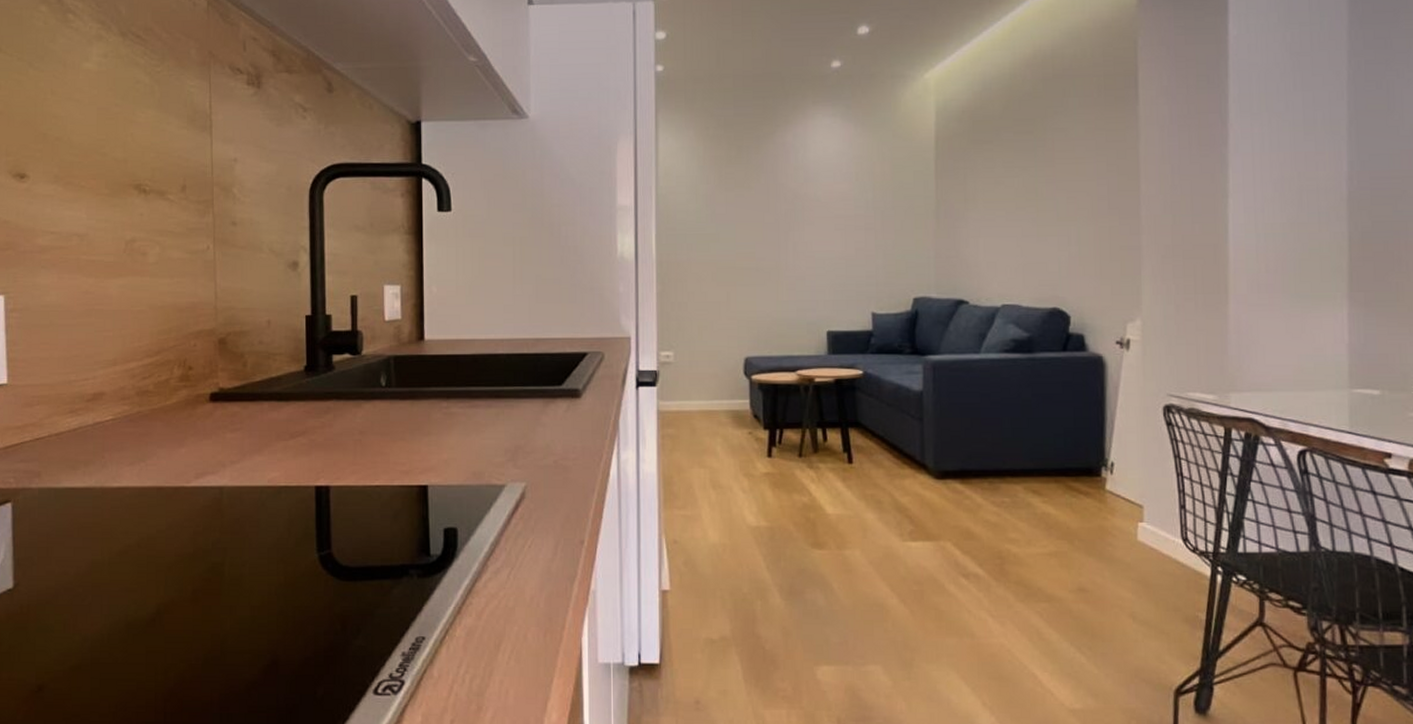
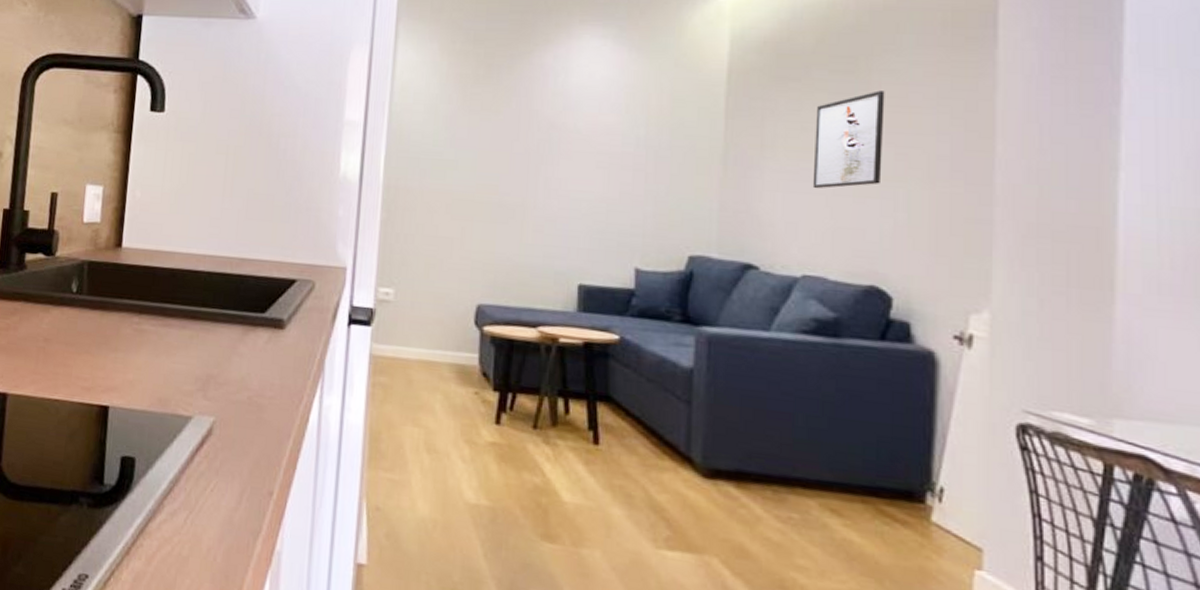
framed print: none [1005,146,1058,233] -> present [812,90,885,189]

